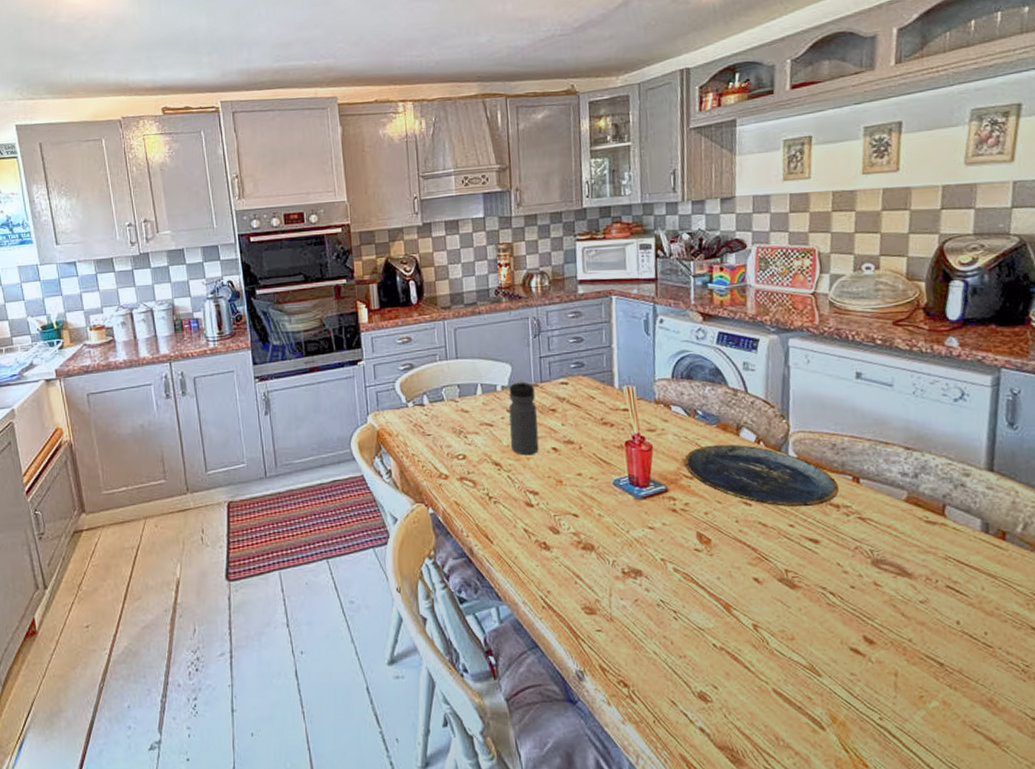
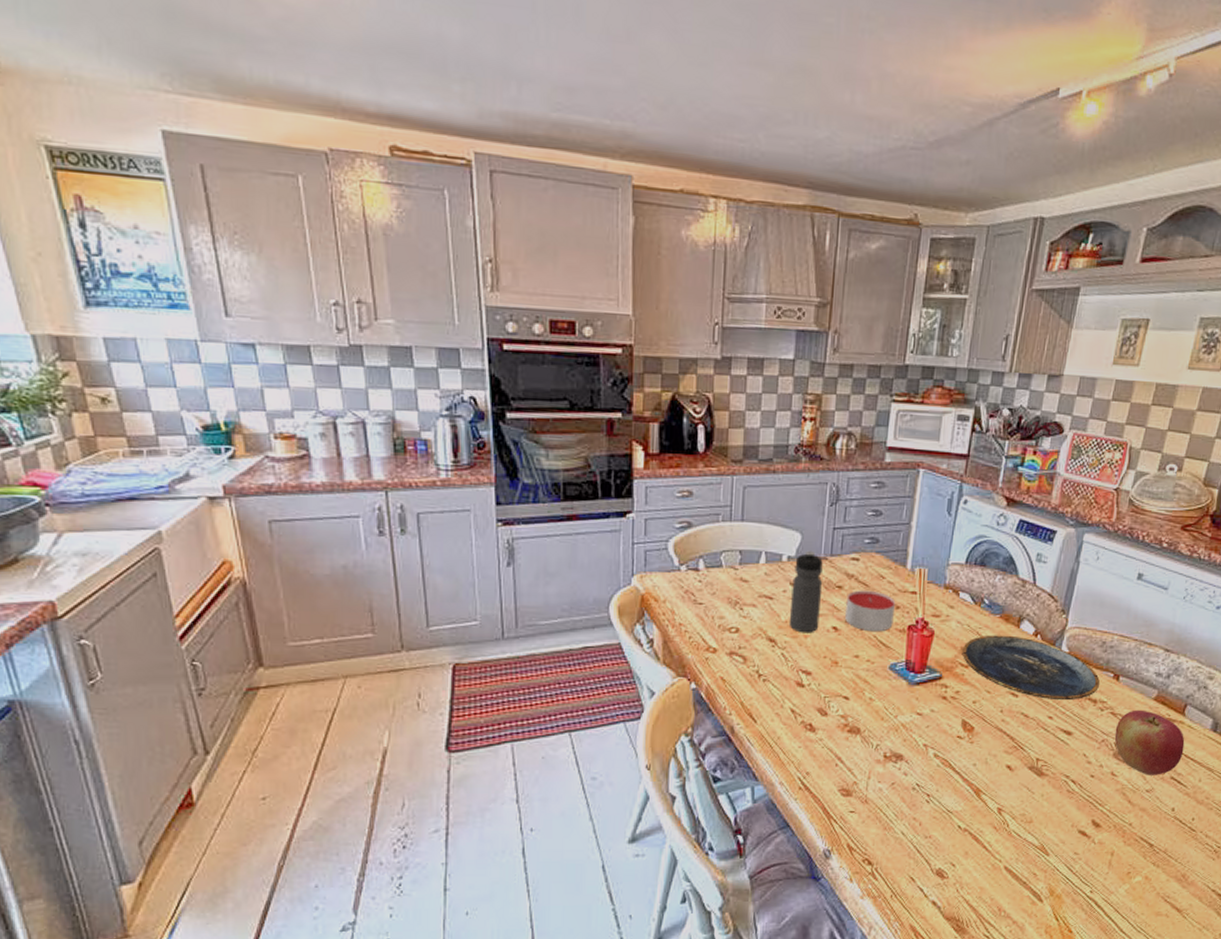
candle: none [561,411,610,450] -> present [845,590,896,632]
apple: none [867,513,955,585] -> present [1114,709,1185,775]

